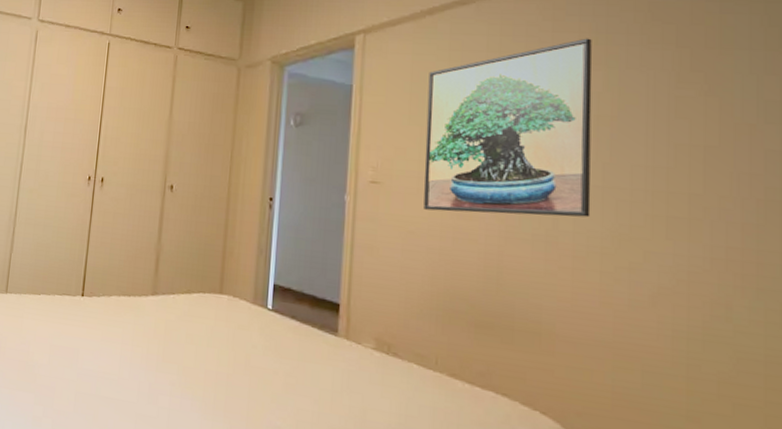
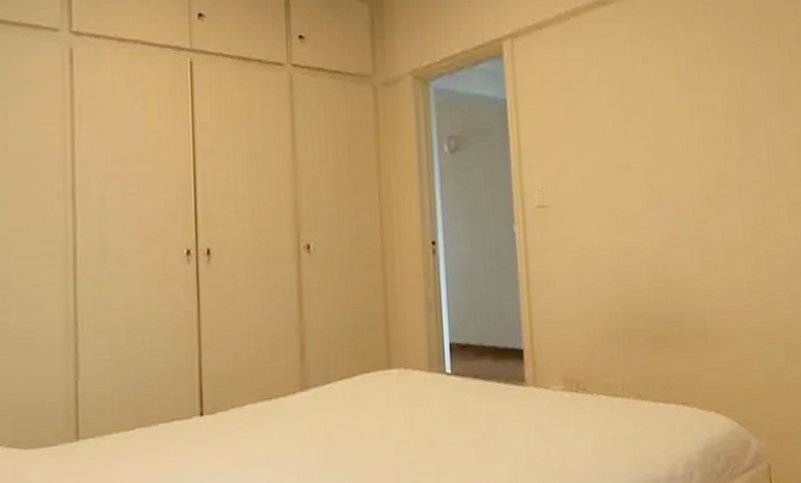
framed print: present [424,38,592,218] -> none [581,37,733,229]

